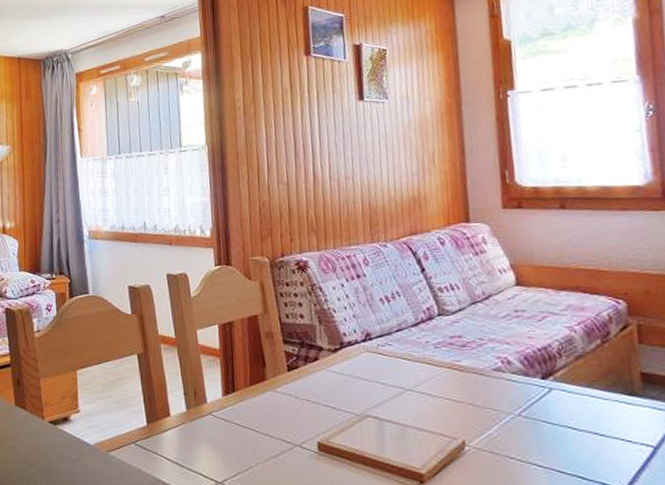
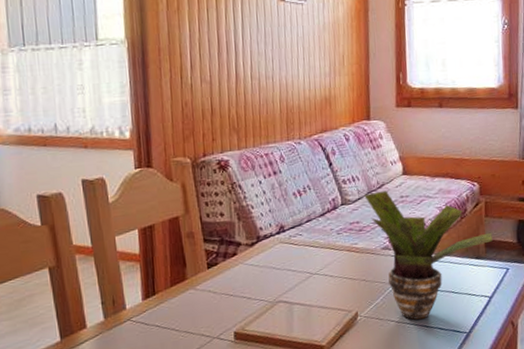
potted plant: none [466,302,653,462] -> present [364,190,493,320]

